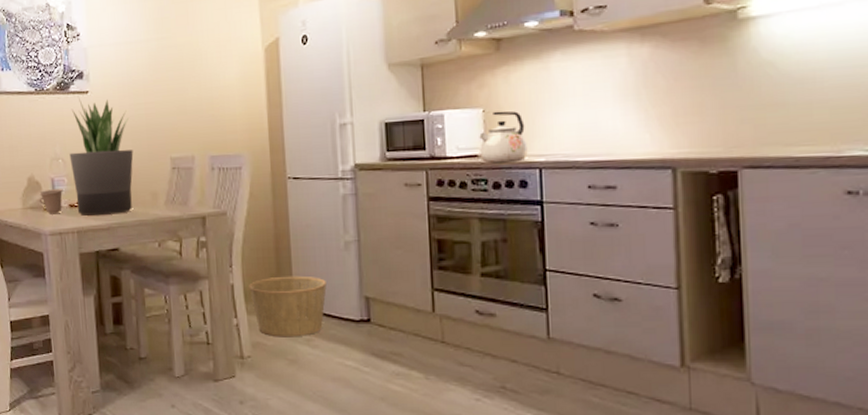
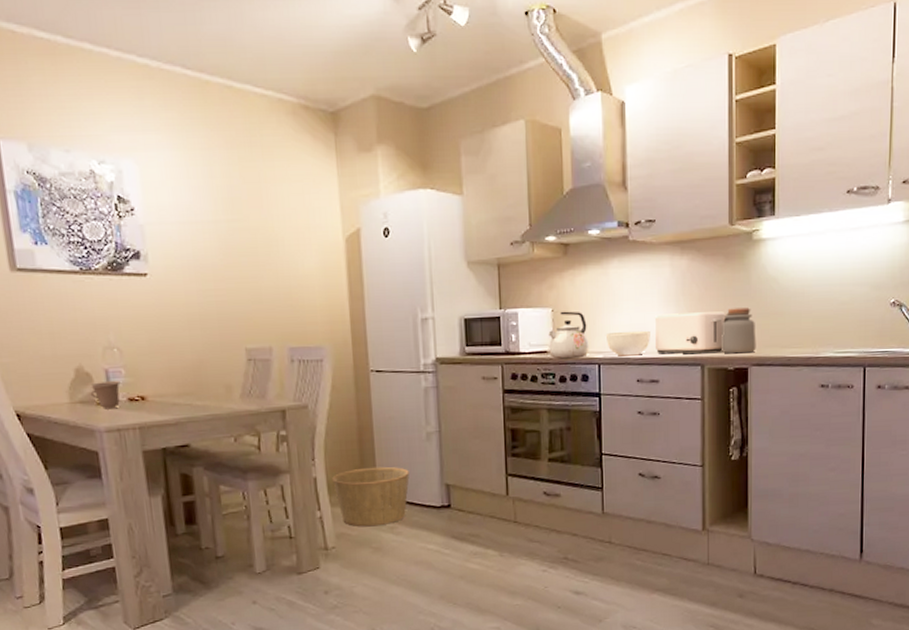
planter: present [69,96,134,216] -> none [126,278,203,410]
bowl: none [547,129,604,161] -> present [605,330,650,358]
toaster: none [610,104,704,157] -> present [655,311,726,355]
jar: none [698,99,748,155] -> present [720,308,756,354]

